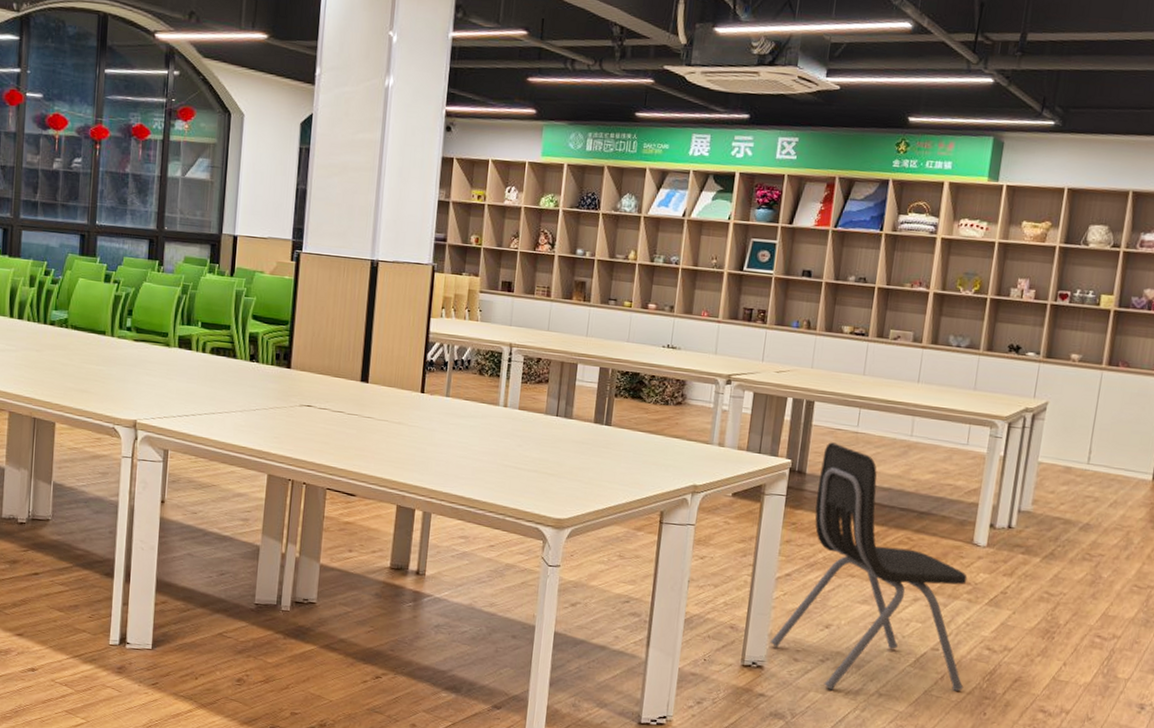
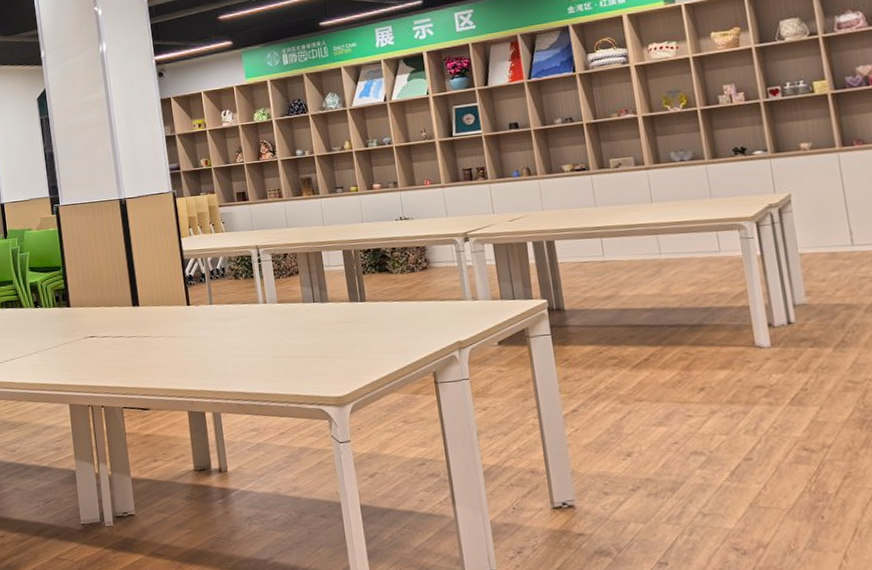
dining chair: present [769,442,968,691] -> none [573,275,791,519]

